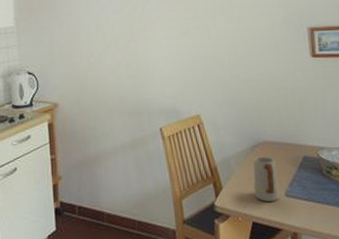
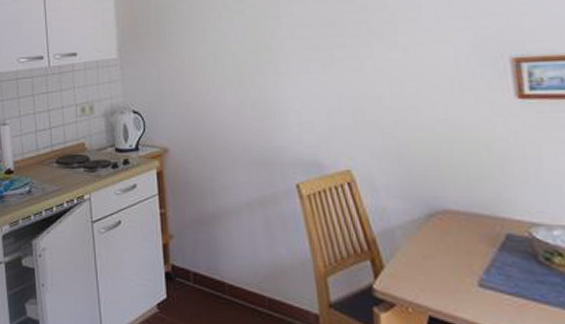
mug: present [253,156,279,202] -> none [428,229,470,291]

